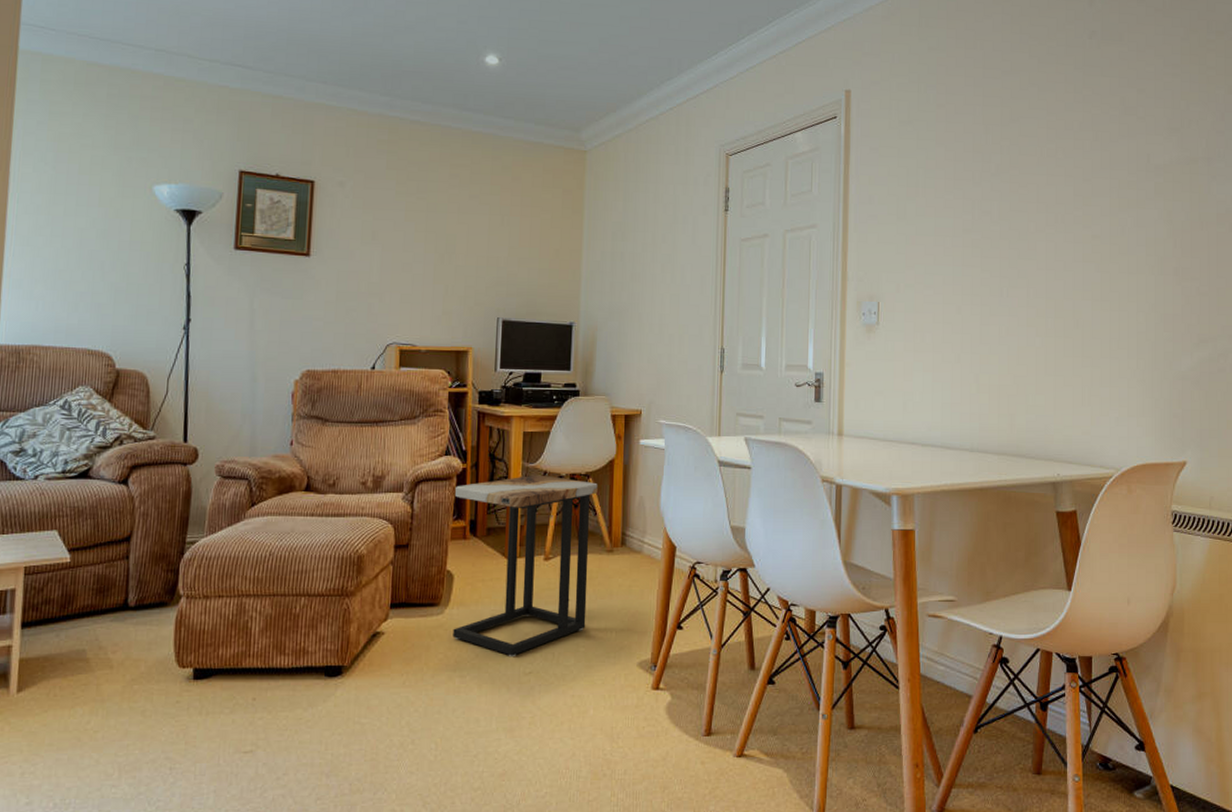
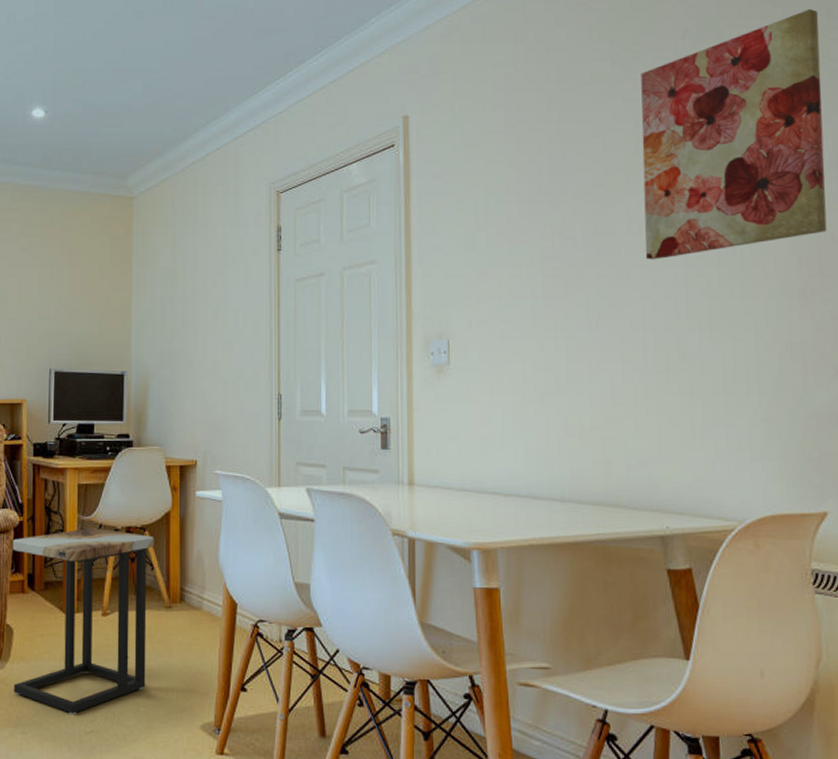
wall art: none [1050,21,1200,237] -> present [641,8,827,260]

